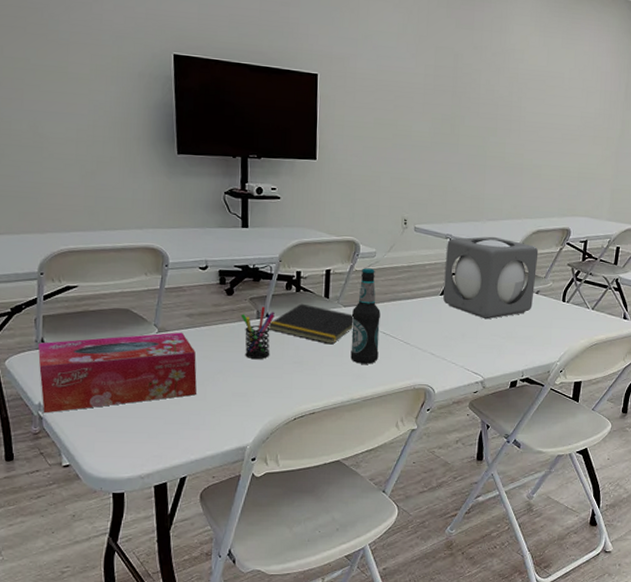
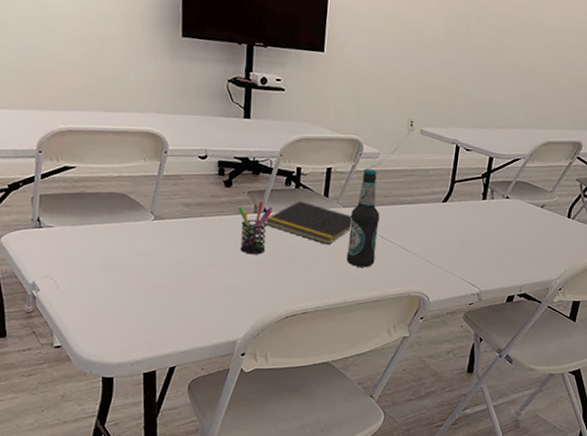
tissue box: present [37,332,198,414] -> none [33,220,191,293]
speaker: present [443,236,539,320] -> none [445,144,547,231]

